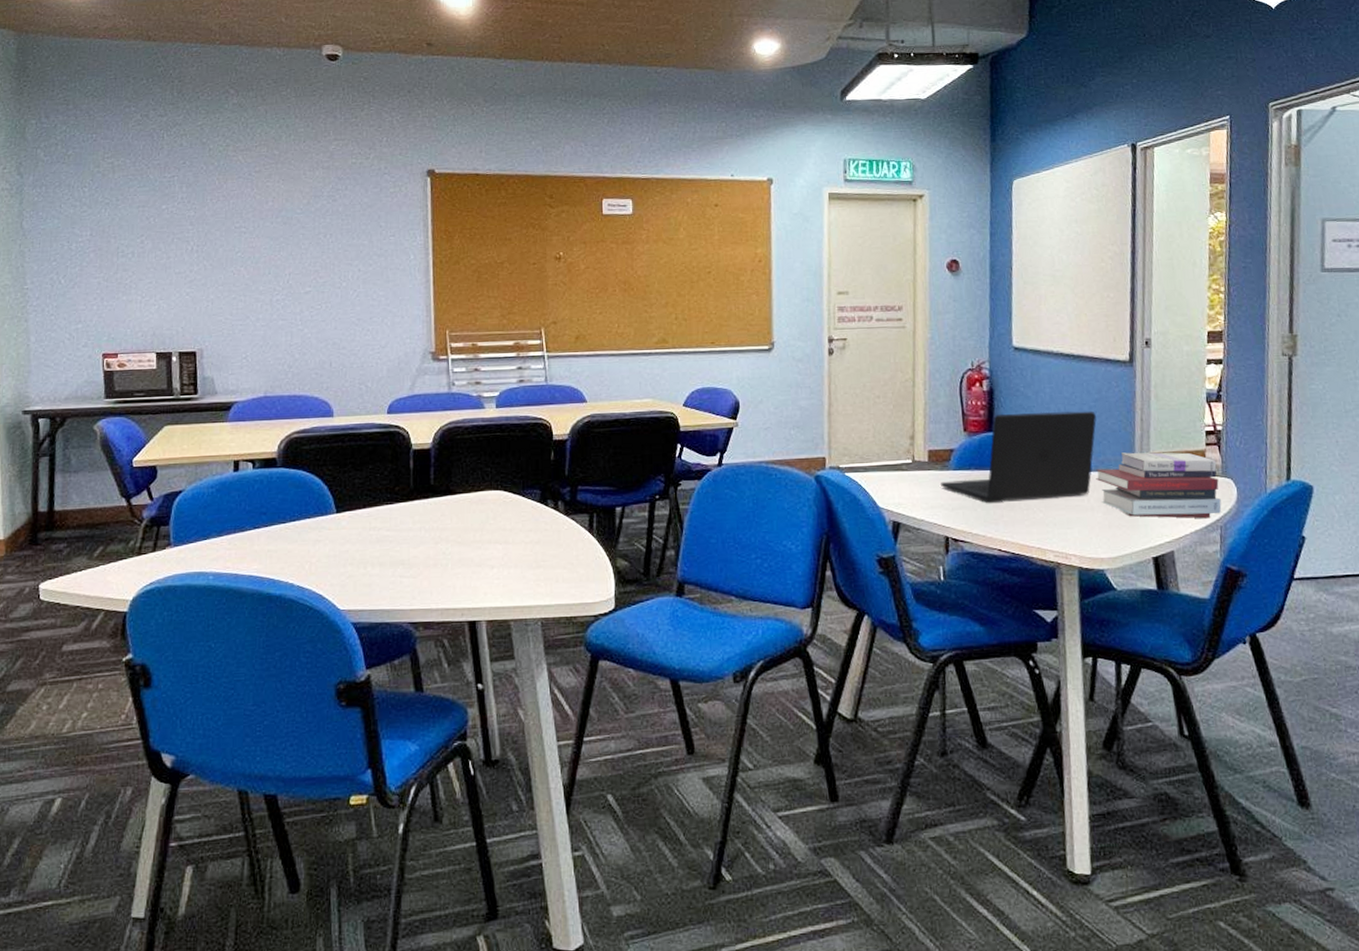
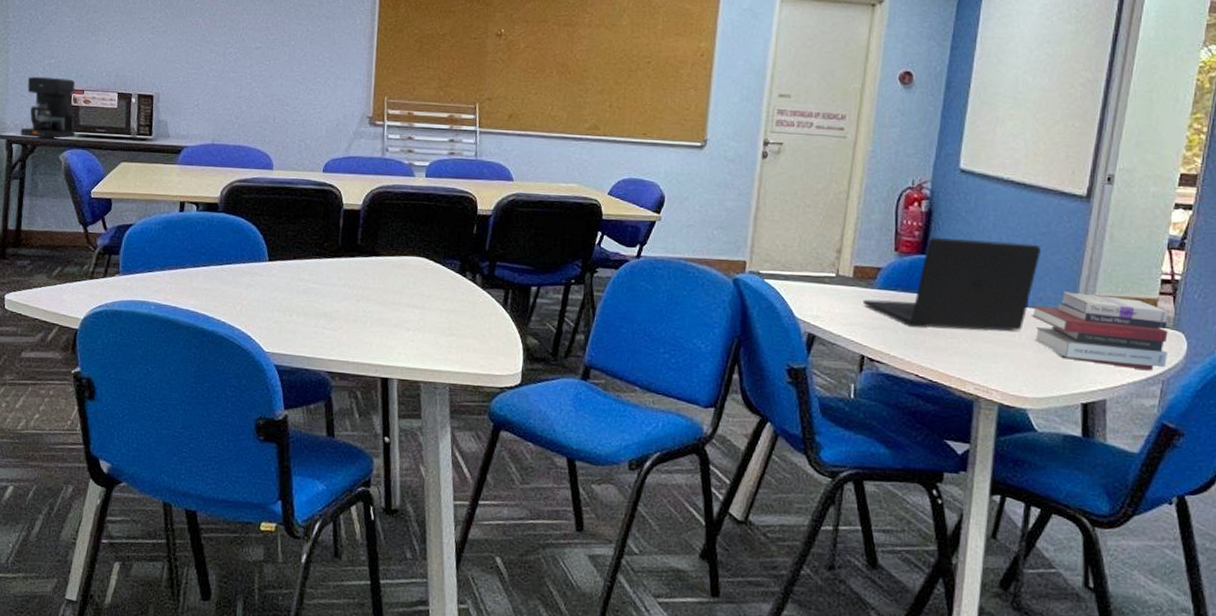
coffee maker: none [47,343,110,409] -> present [20,76,75,139]

